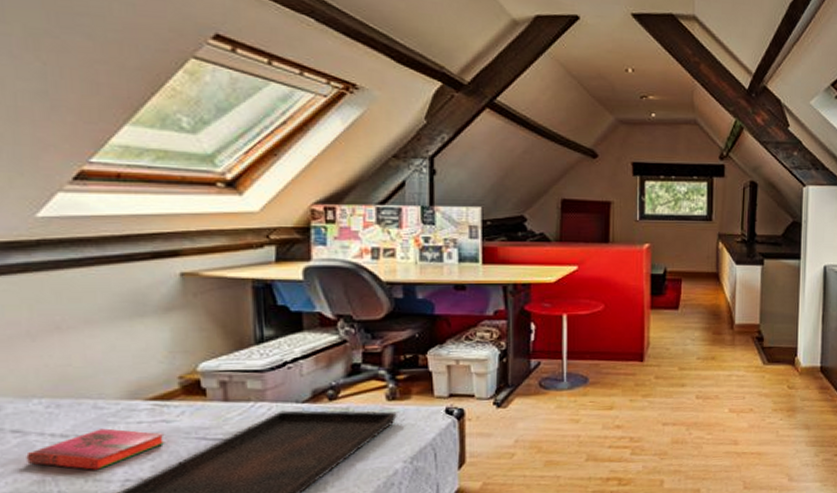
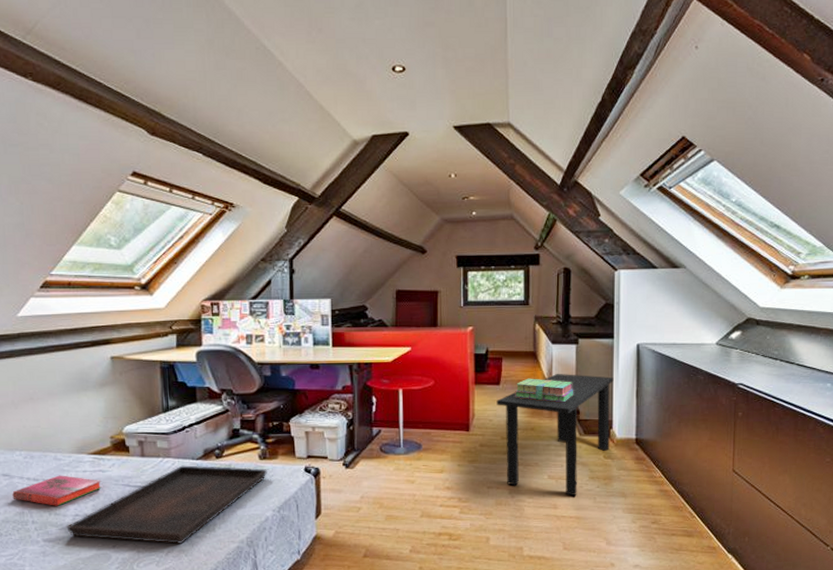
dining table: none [674,296,800,430] -> present [496,373,614,495]
stack of books: none [695,302,759,329] -> present [515,378,574,403]

